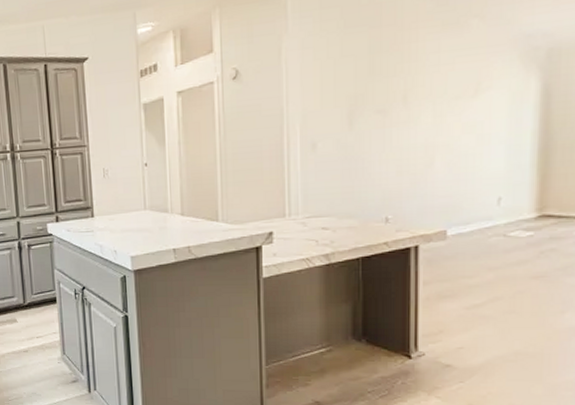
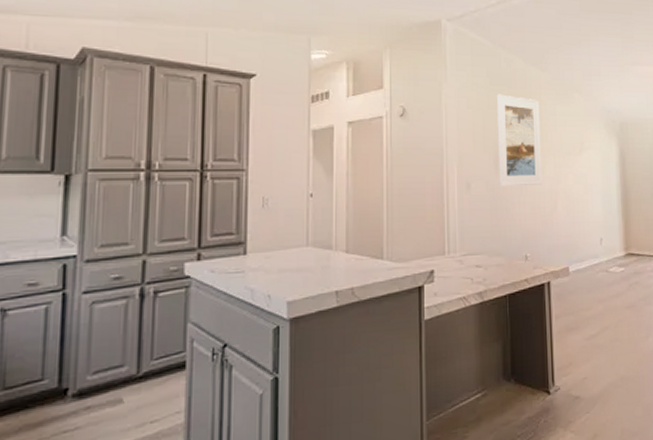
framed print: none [354,36,415,145] -> present [497,94,542,187]

